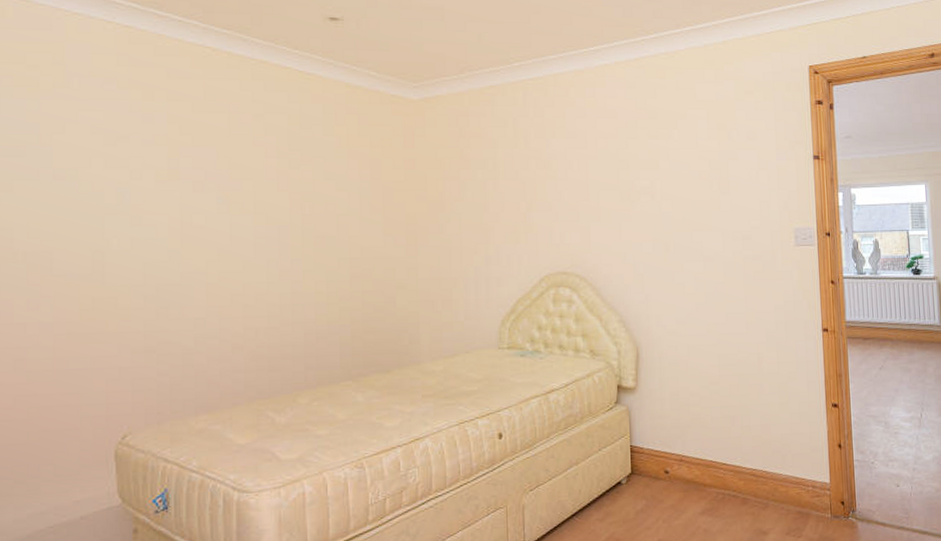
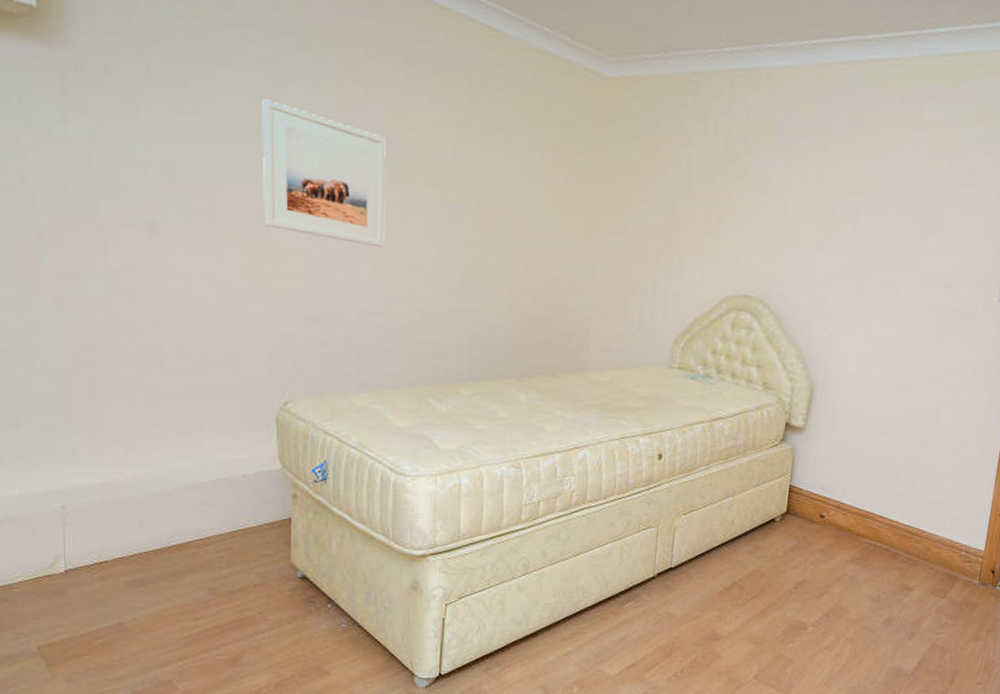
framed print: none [96,158,216,276] -> present [262,99,386,248]

